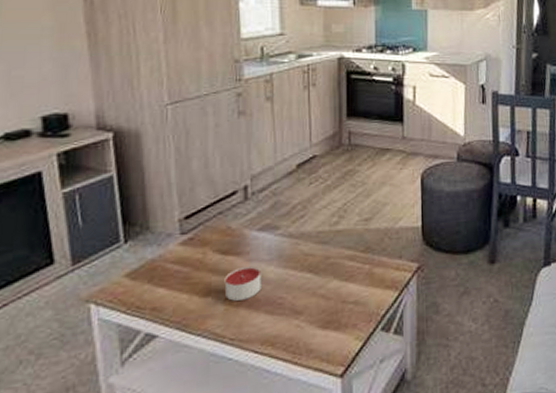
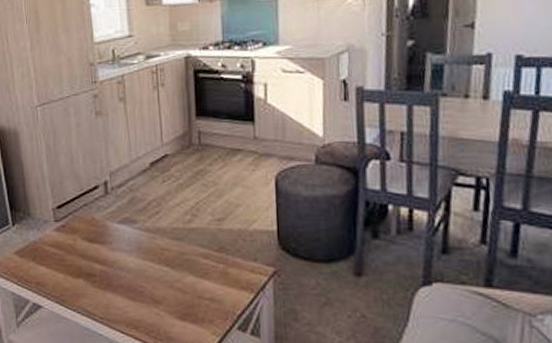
candle: present [224,266,262,301] -> none [92,254,124,284]

